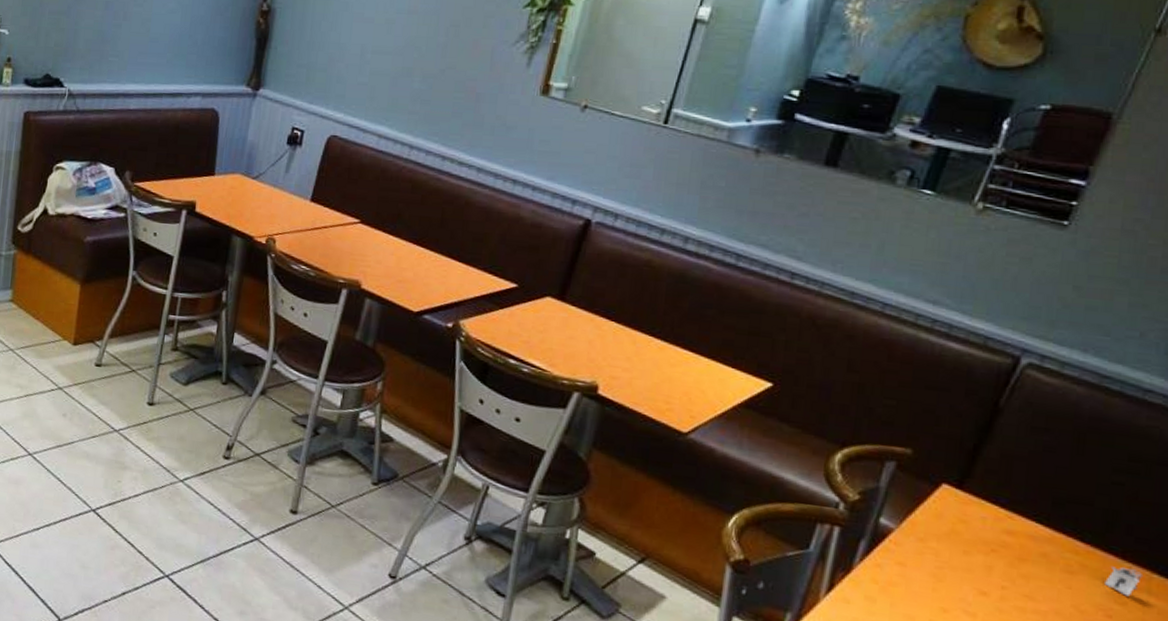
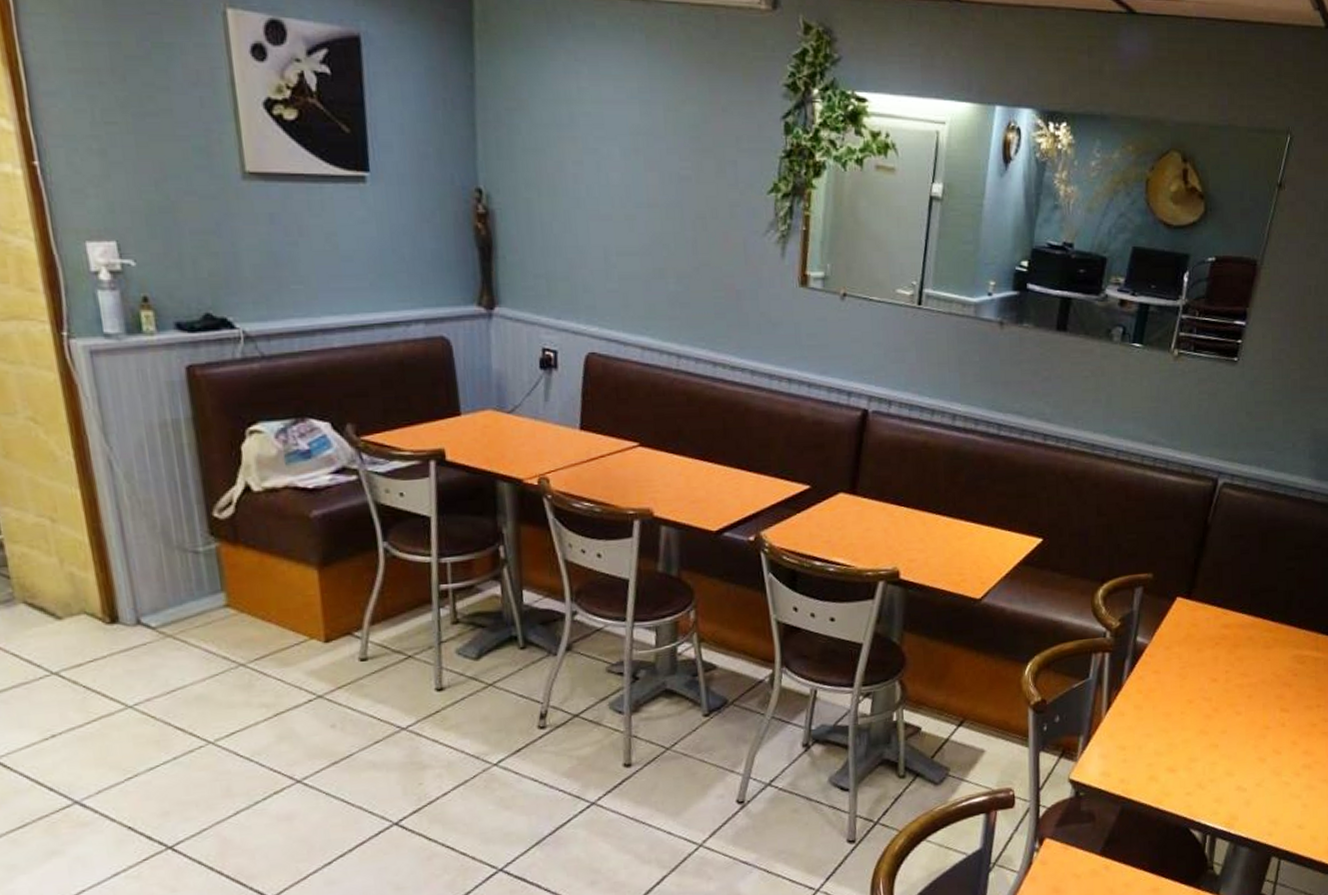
napkin holder: present [1105,566,1144,597] -> none [1290,634,1313,656]

